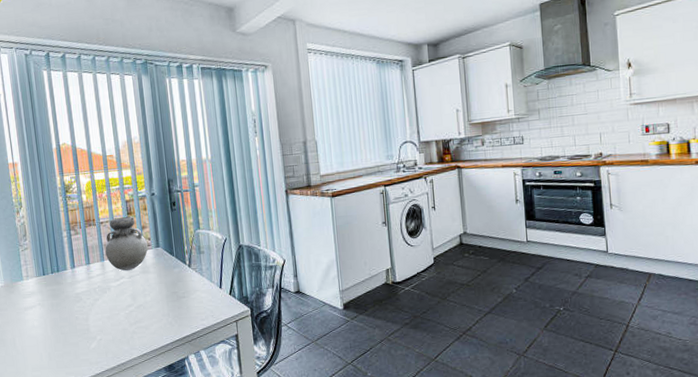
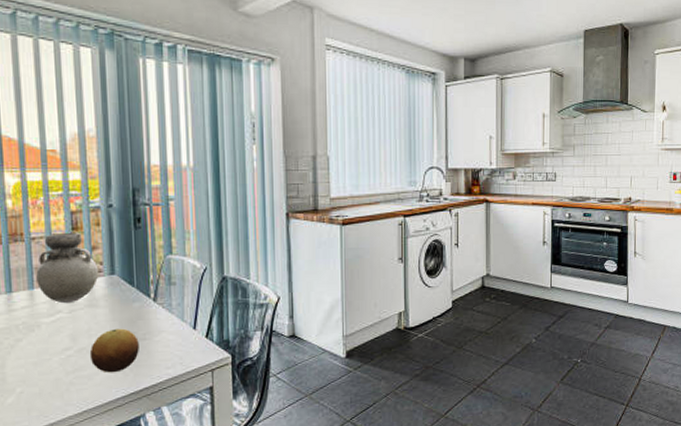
fruit: none [145,289,181,324] -> present [89,328,139,373]

